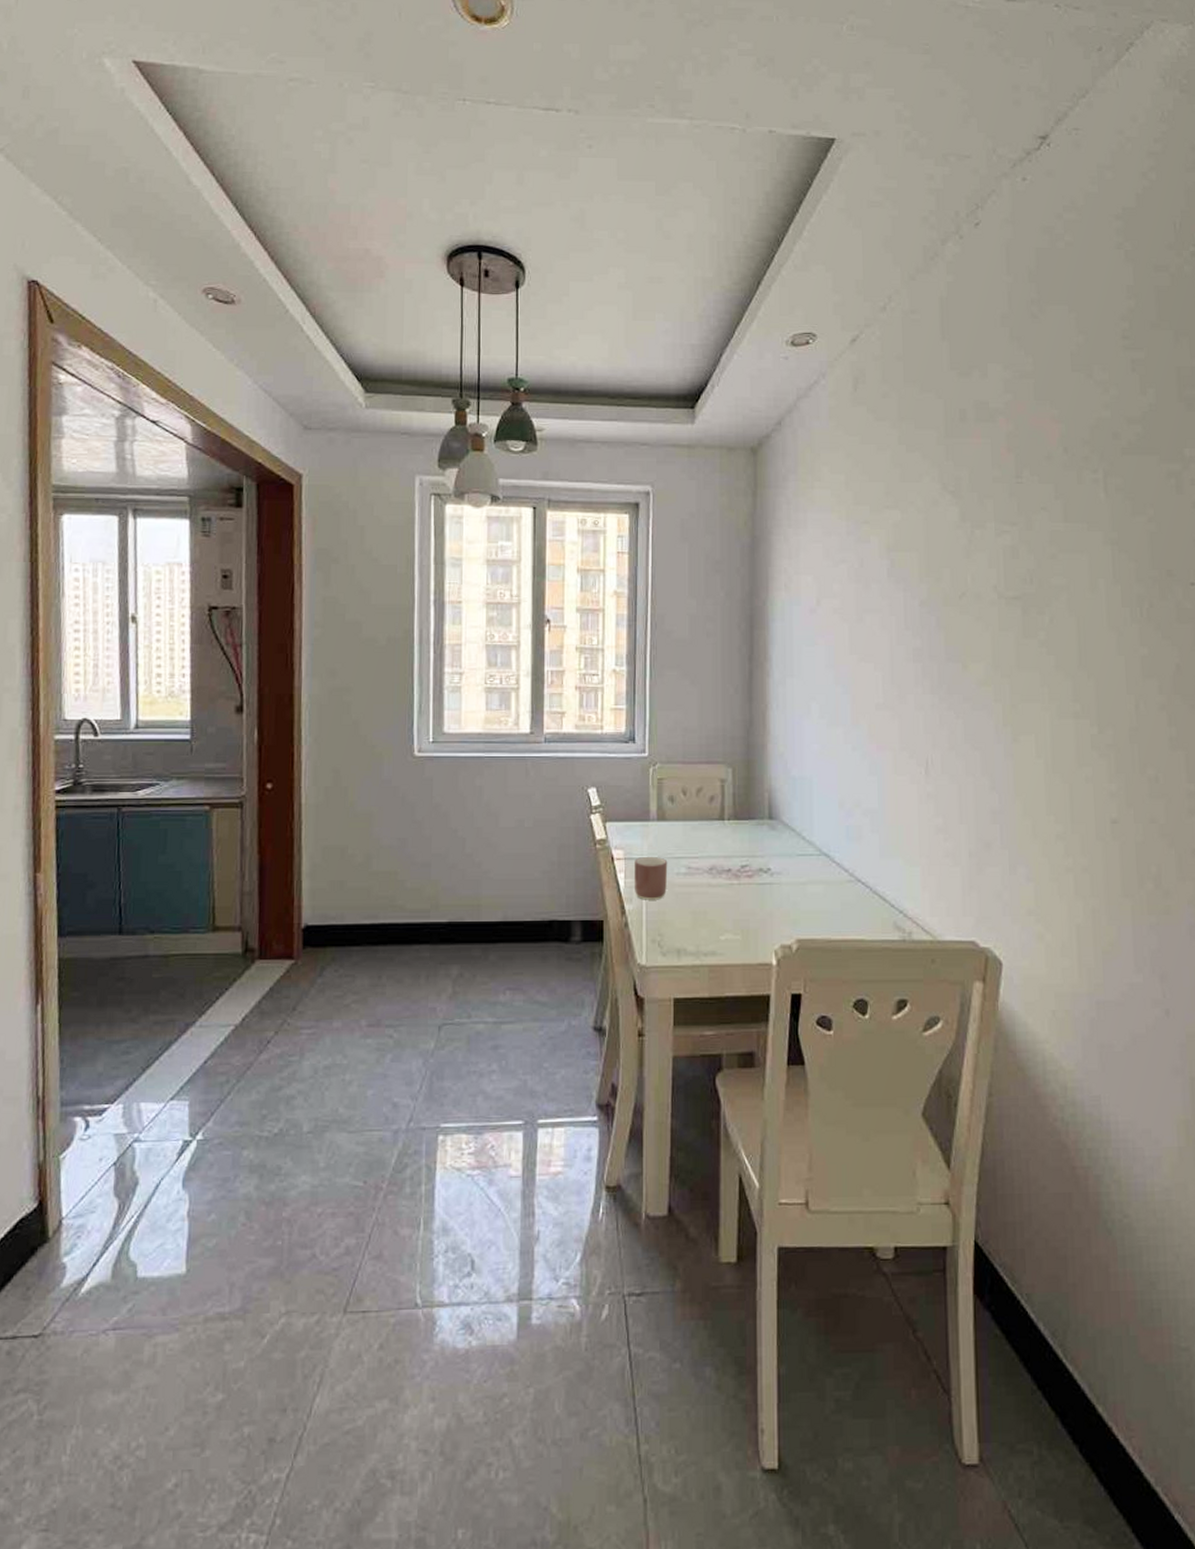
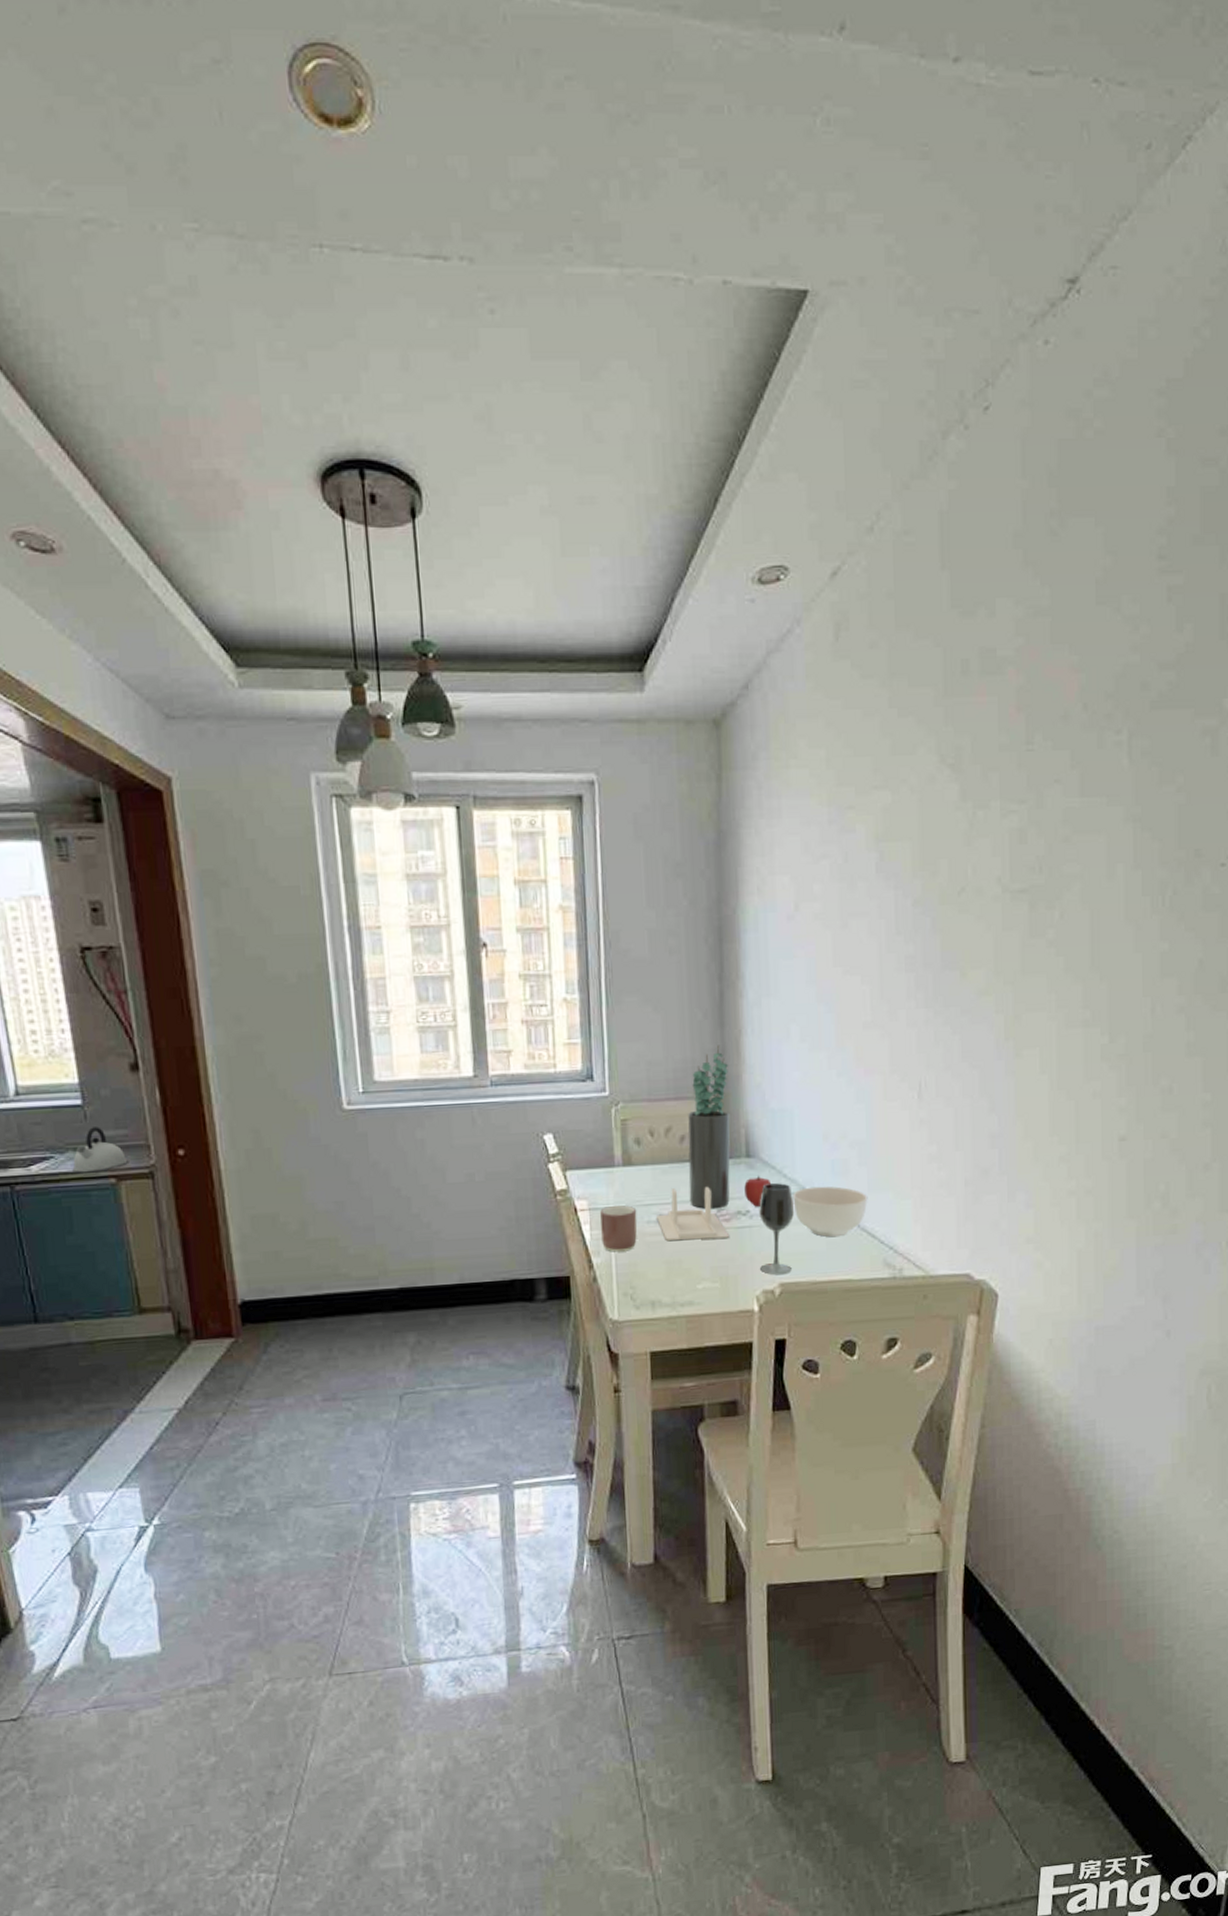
kettle: none [173,759,222,800] -> present [72,1127,128,1174]
napkin holder: none [686,844,752,893] -> present [657,1186,730,1242]
vase: none [716,717,755,864] -> present [688,1045,731,1209]
fruit: none [766,836,791,865] -> present [744,1175,772,1207]
wine glass: none [779,845,812,932] -> present [759,1183,795,1276]
bowl: none [810,850,880,898] -> present [793,1186,868,1238]

